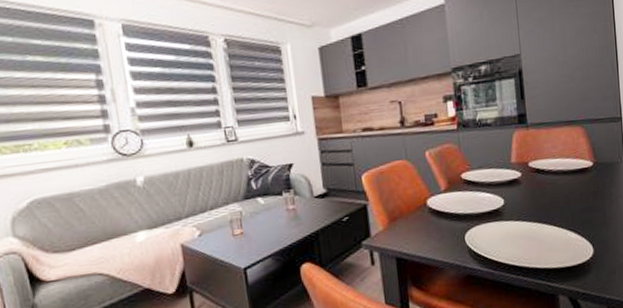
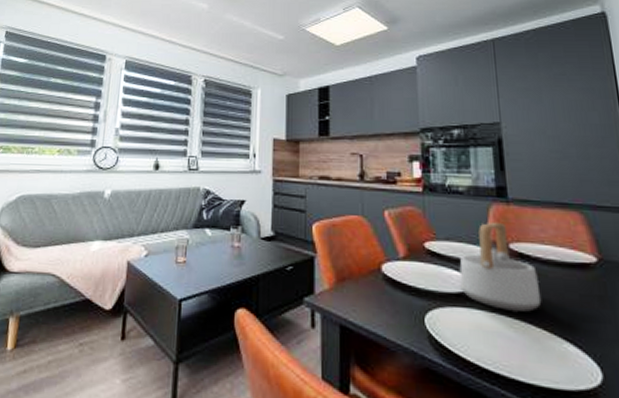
teapot: none [490,145,553,217] -> present [459,221,542,313]

